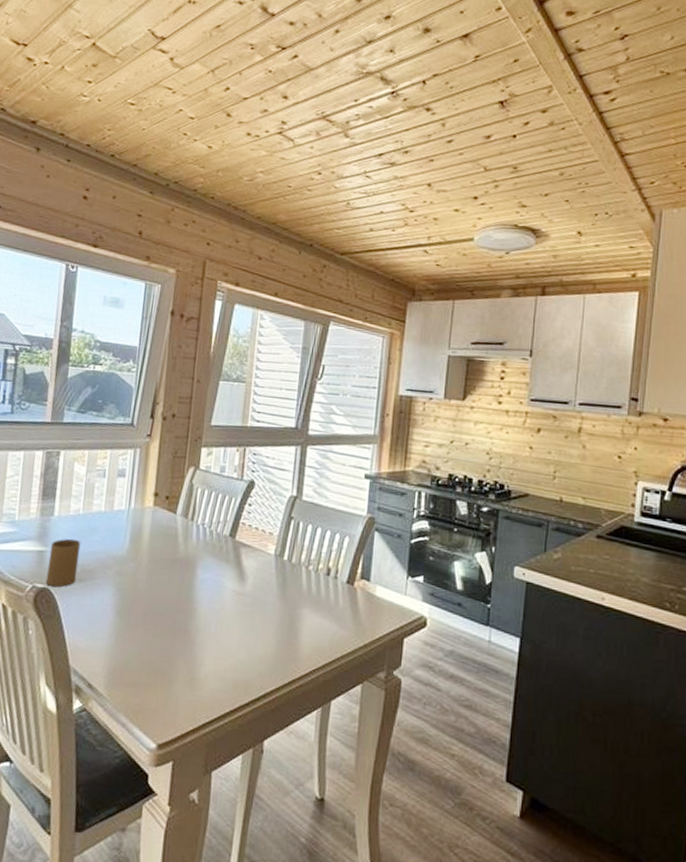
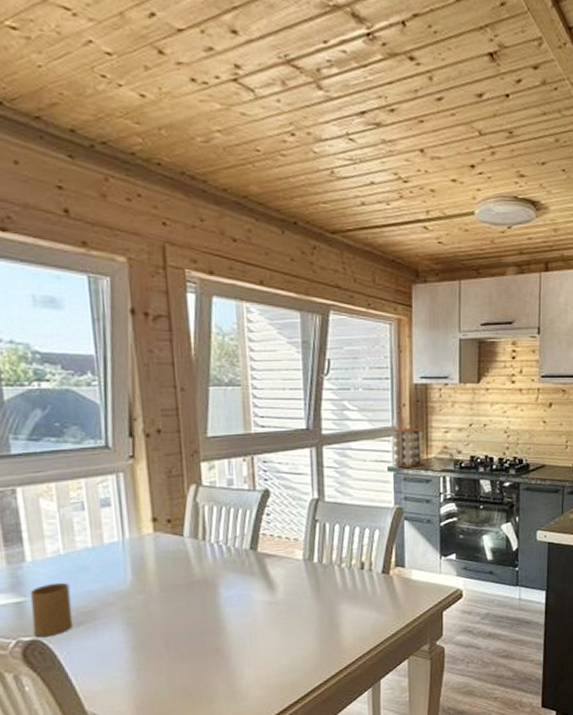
spice rack: none [371,432,405,478] -> present [393,422,425,468]

